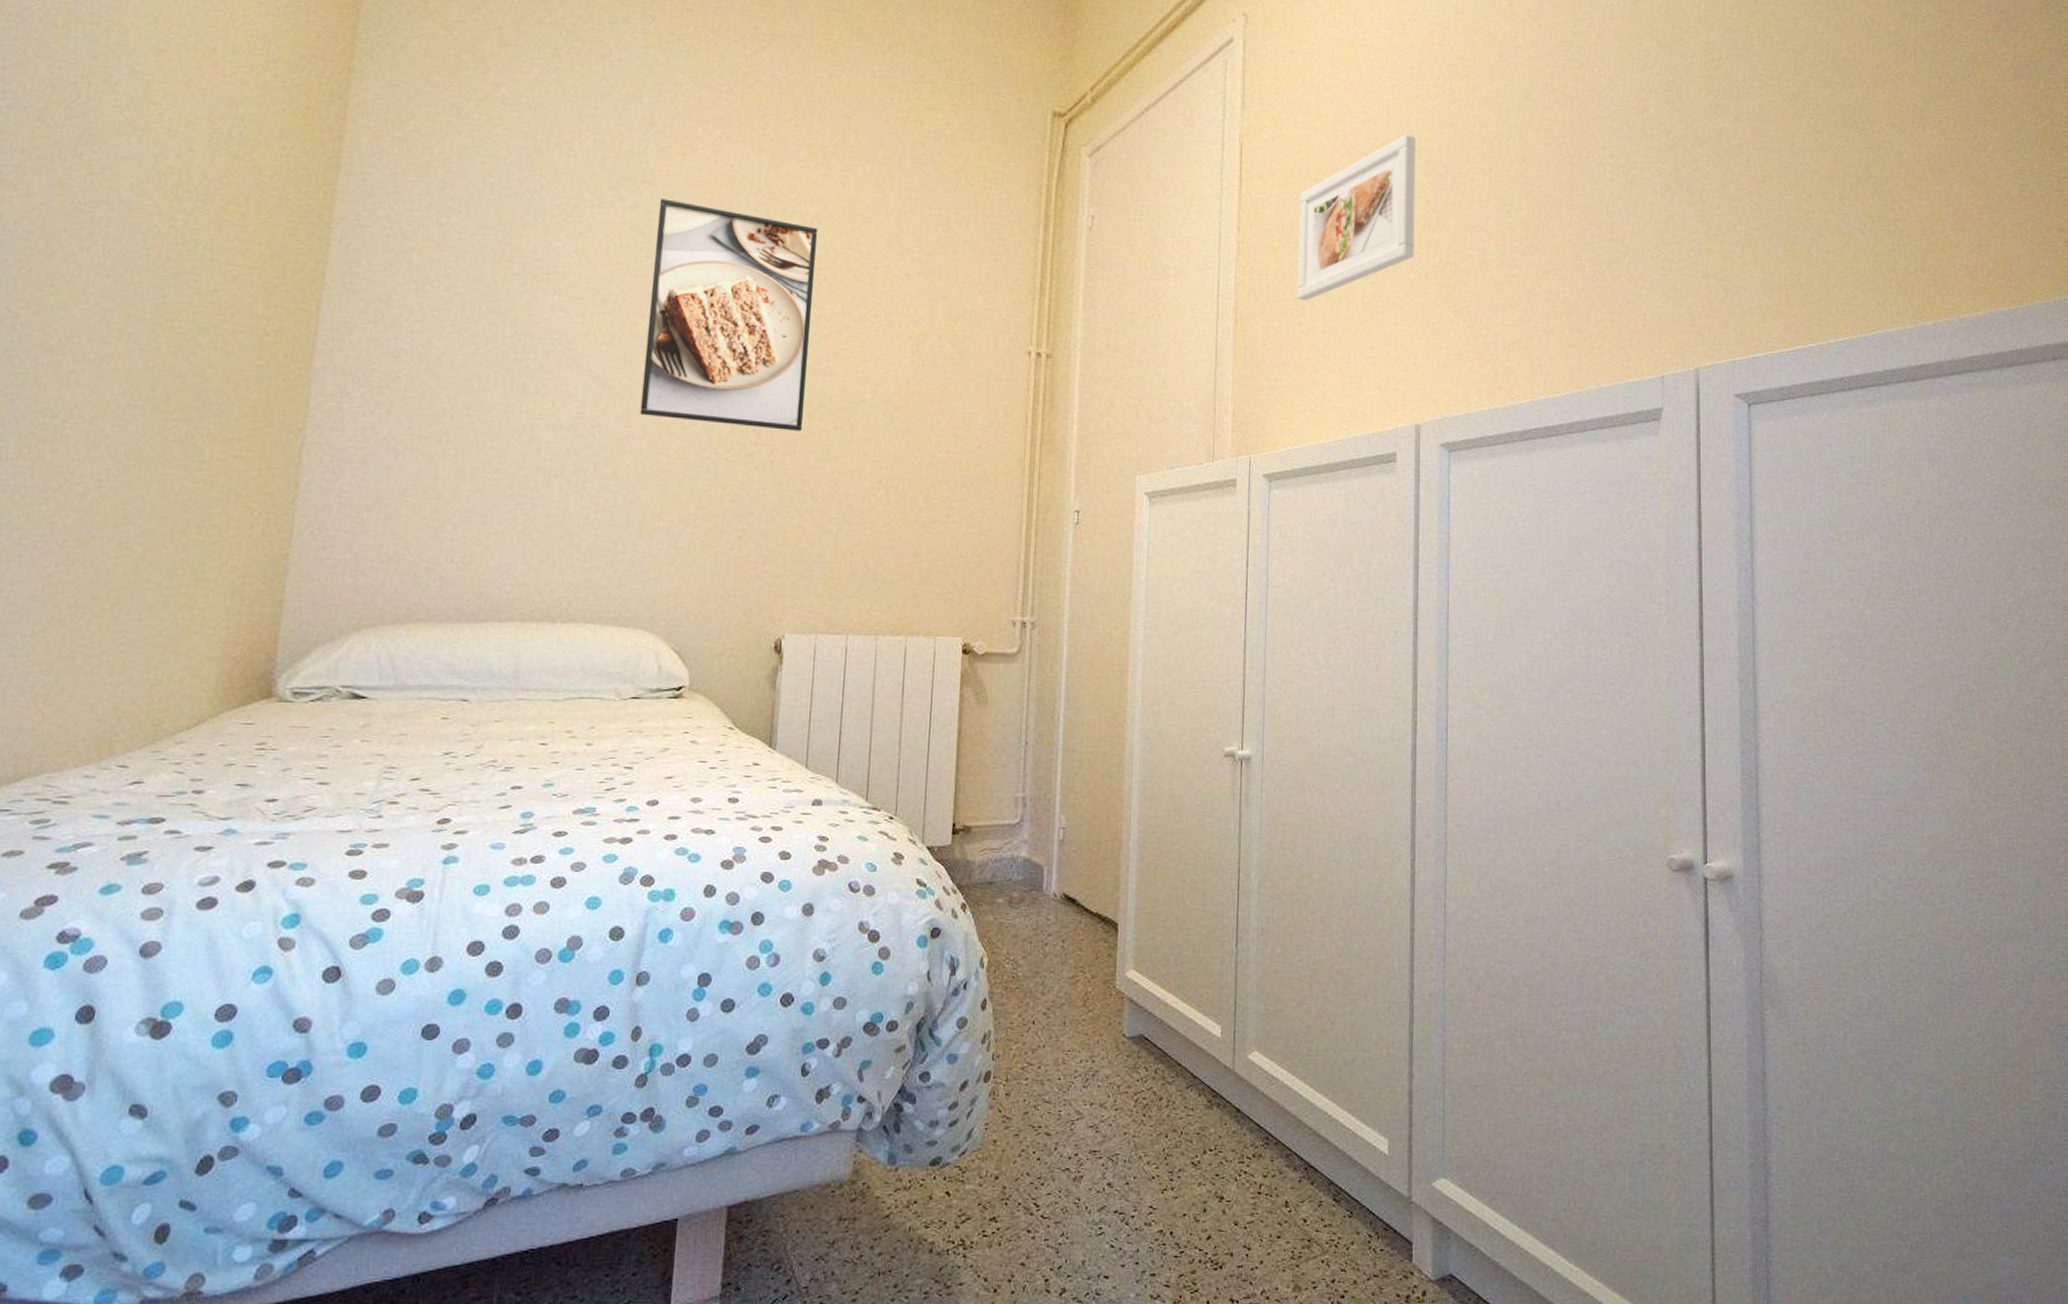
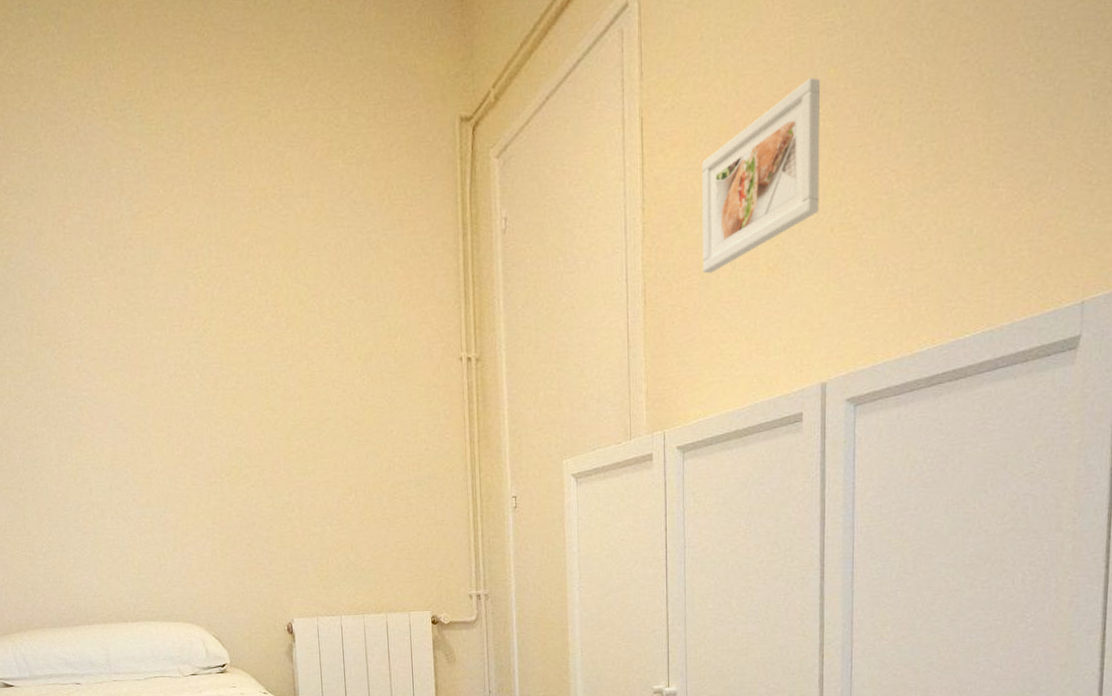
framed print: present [640,198,818,431] -> none [140,260,283,453]

